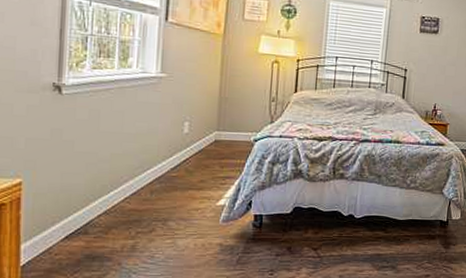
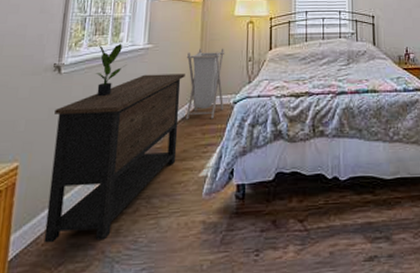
dresser: none [57,104,203,254] -> present [43,73,185,243]
potted plant: none [101,69,138,122] -> present [95,44,127,97]
laundry hamper: none [203,83,247,154] -> present [185,48,225,120]

